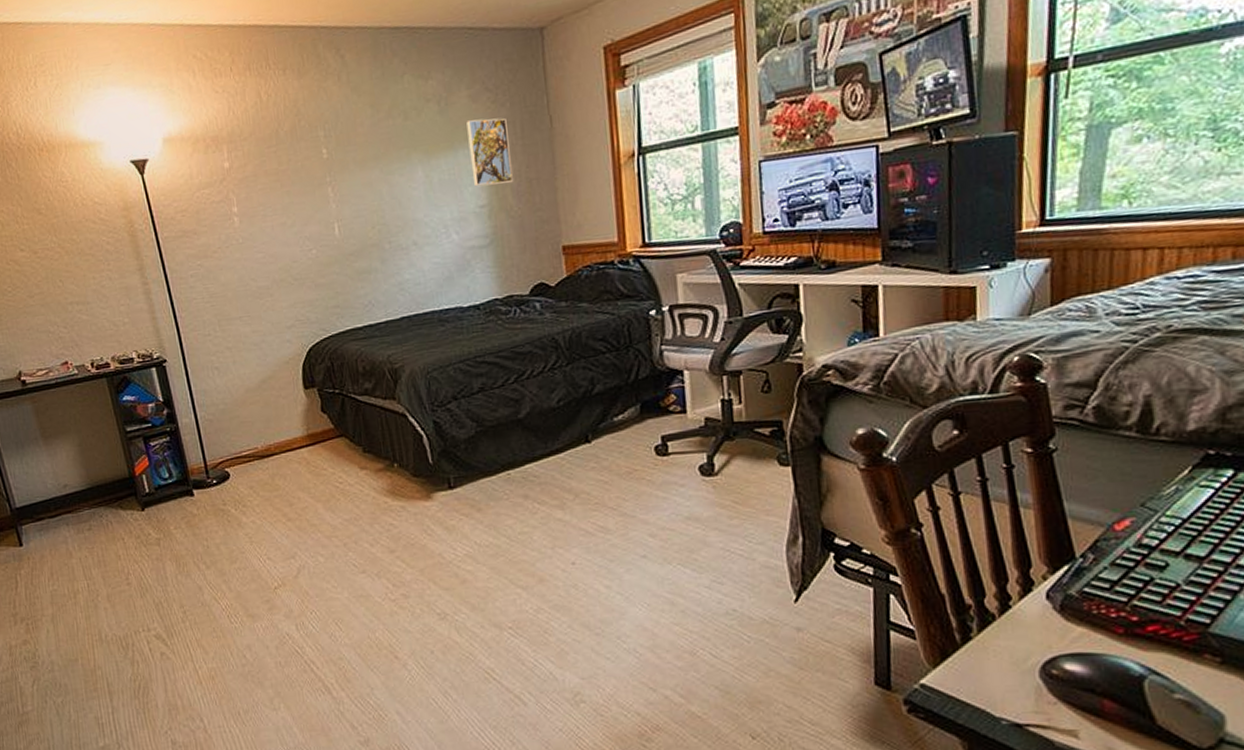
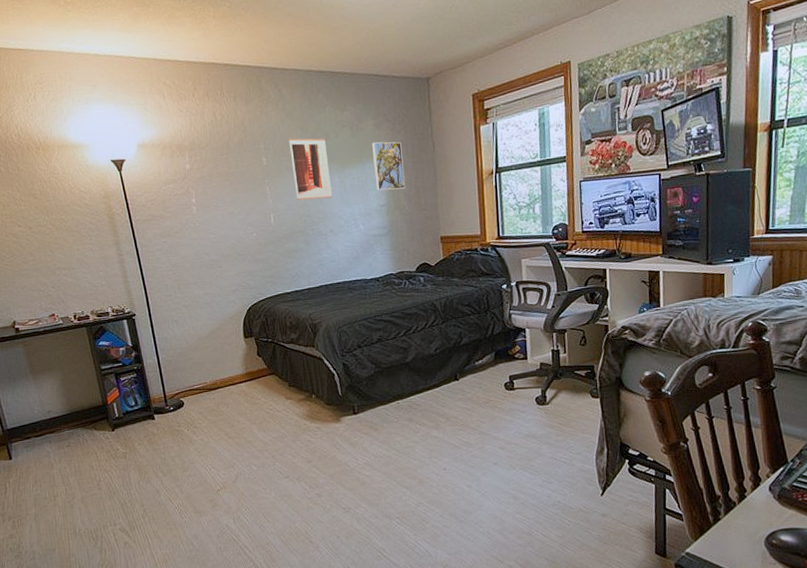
wall art: none [355,118,416,204] -> present [289,138,333,201]

